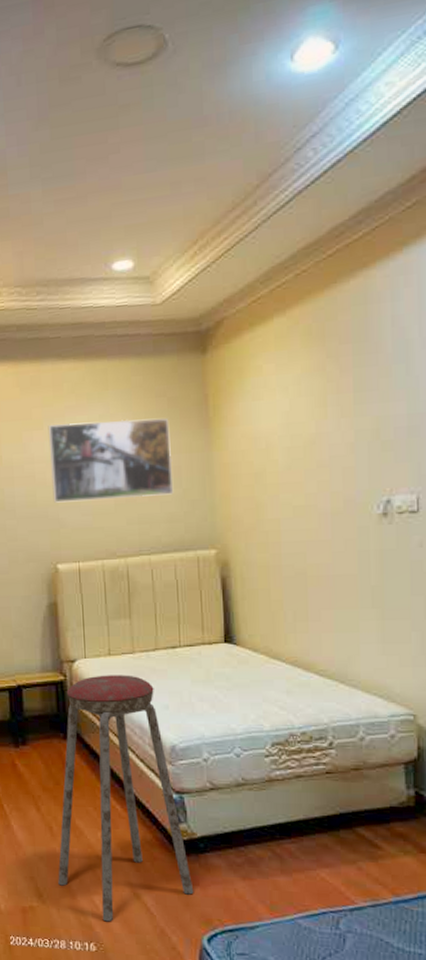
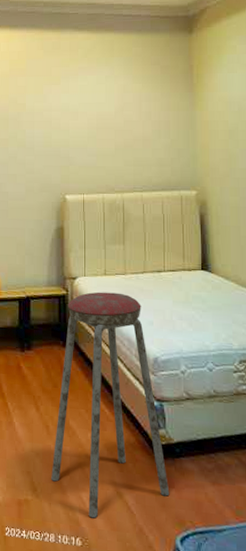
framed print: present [48,418,174,503] -> none [64,81,163,145]

